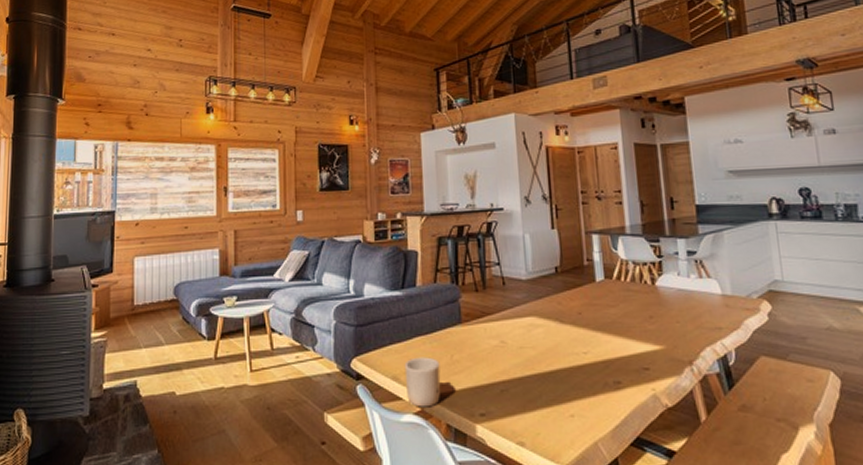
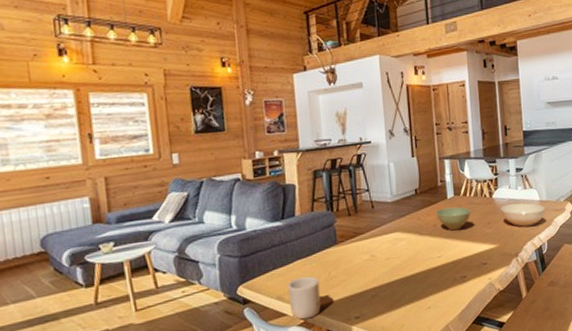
bowl: none [581,293,627,322] -> present [436,207,471,231]
bowl: none [667,295,731,327] -> present [500,203,546,227]

